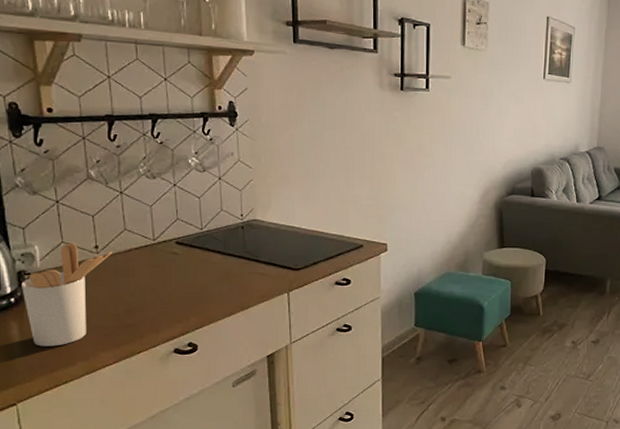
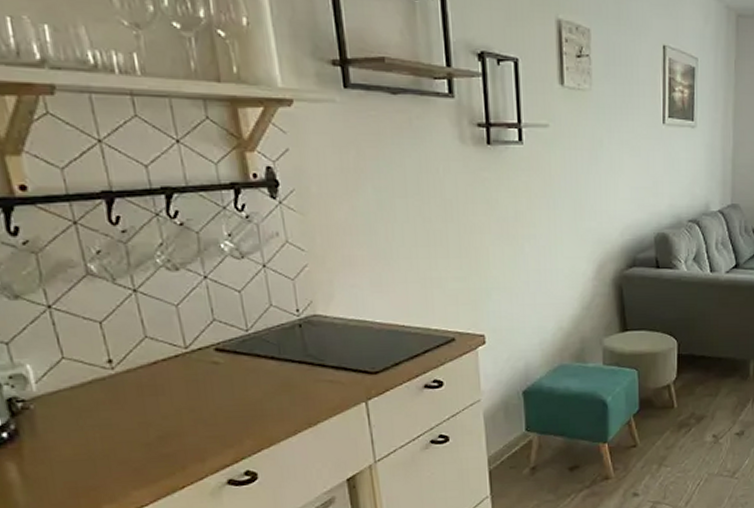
utensil holder: present [21,243,113,347] -> none [14,358,133,490]

